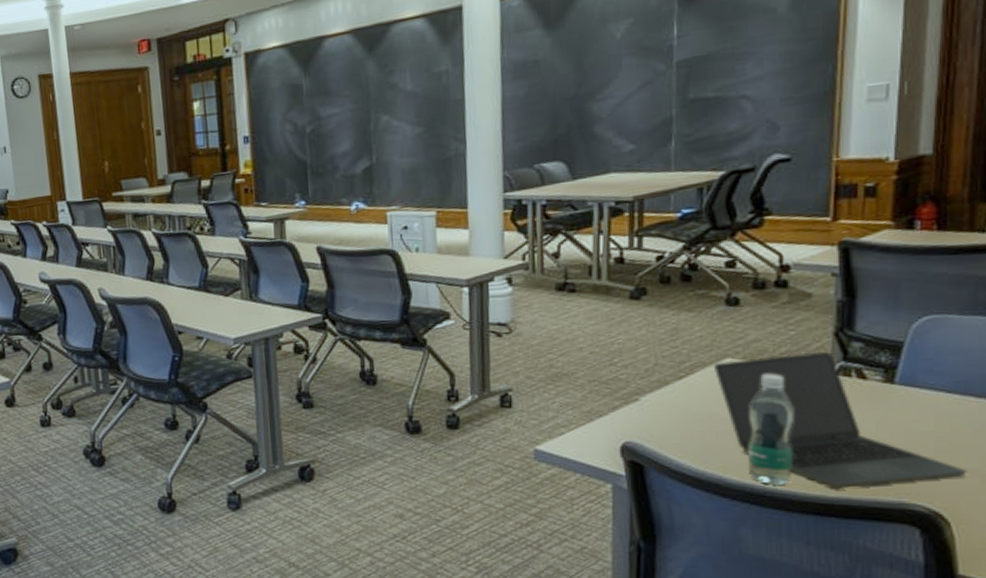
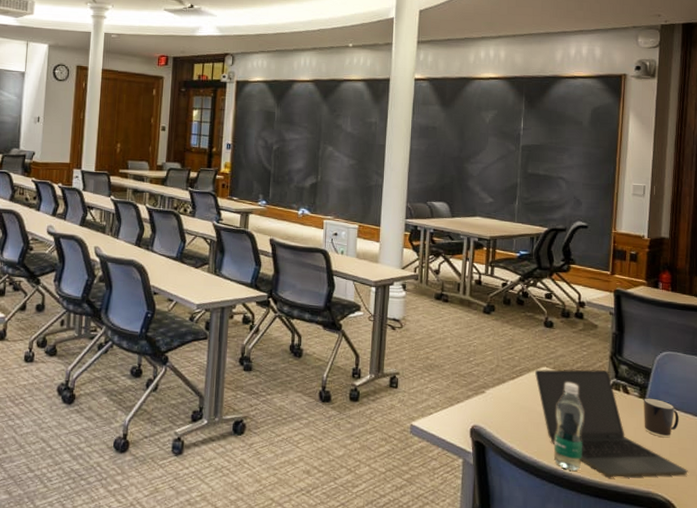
mug: none [889,380,951,431] -> present [643,398,679,438]

